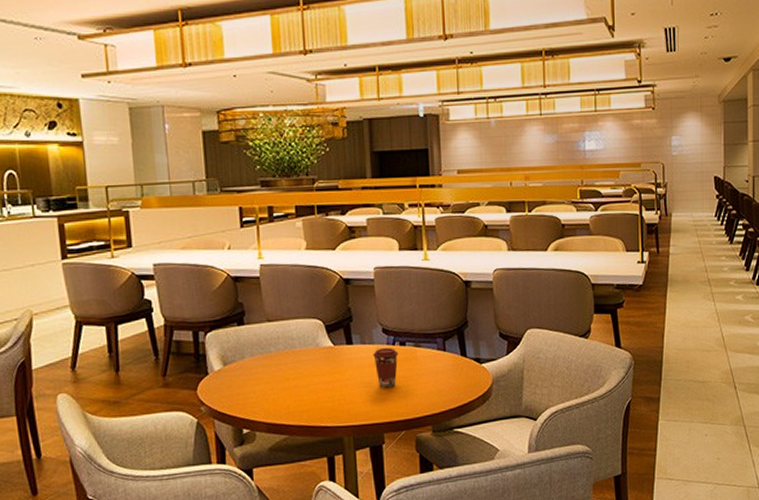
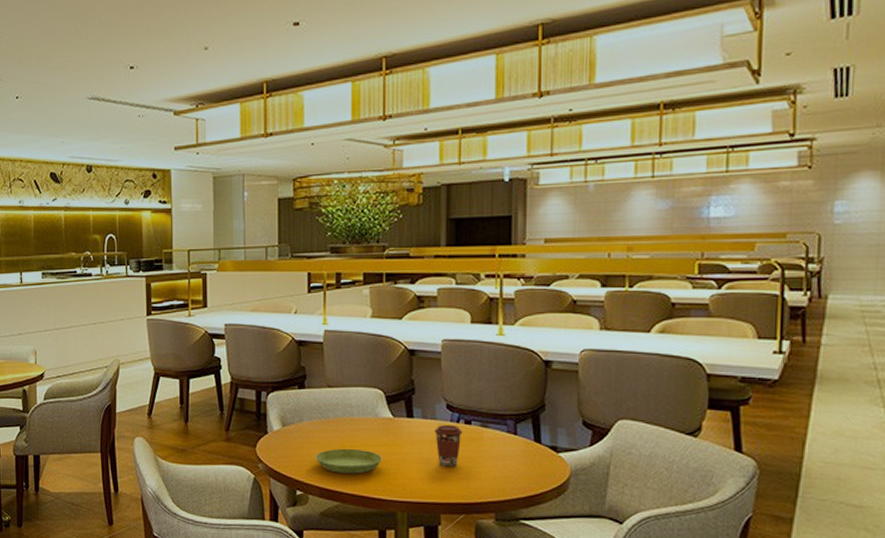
saucer: none [259,380,327,407] -> present [315,448,383,474]

